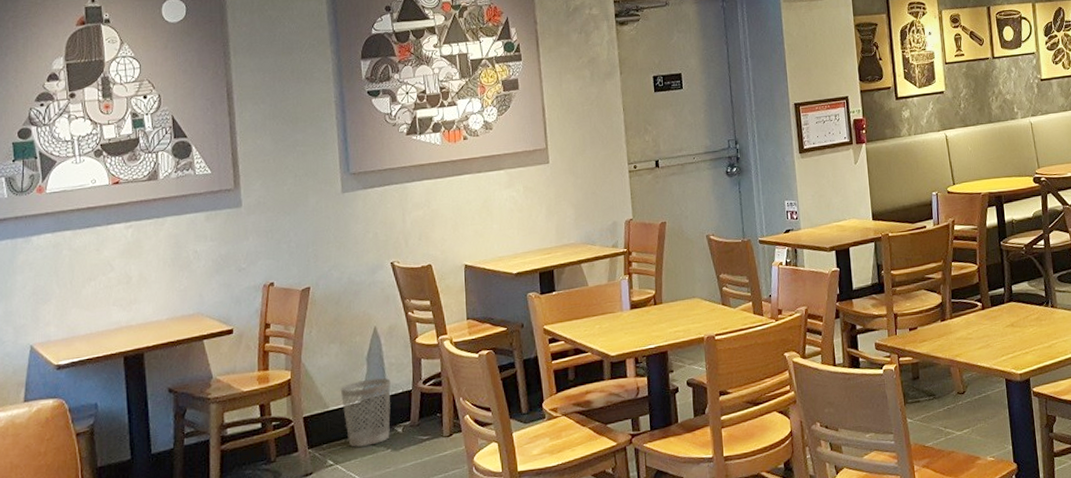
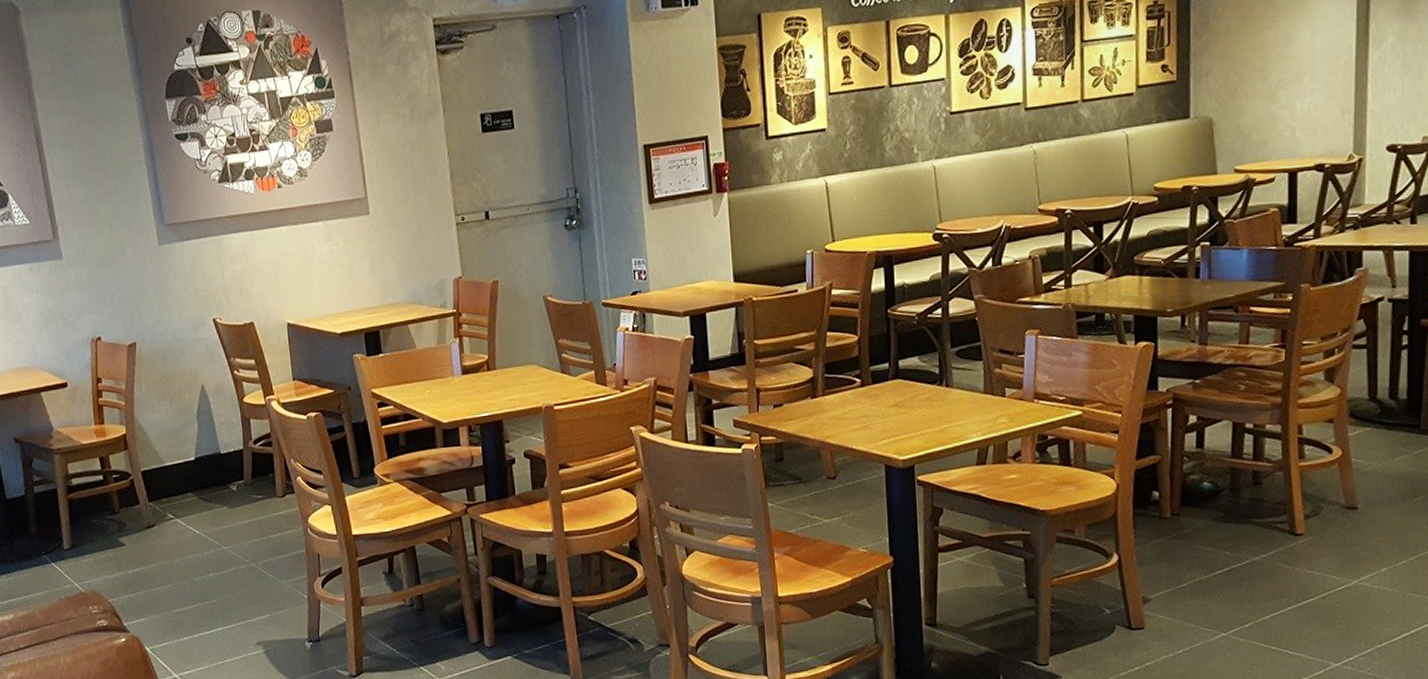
wastebasket: present [340,377,391,447] -> none [173,436,225,503]

